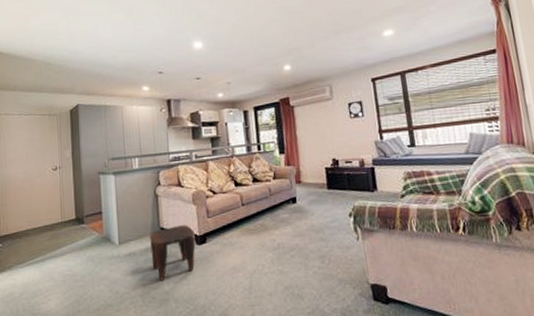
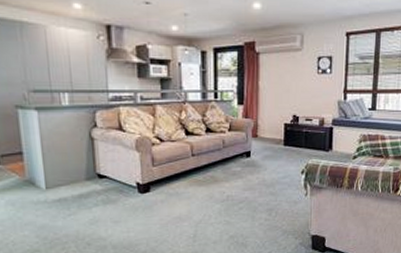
stool: present [150,225,196,281] -> none [84,172,138,228]

